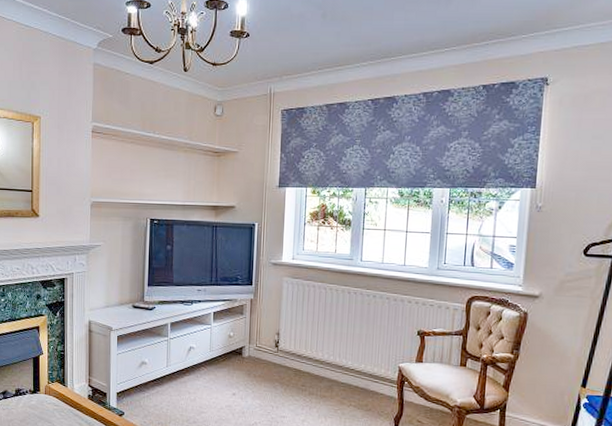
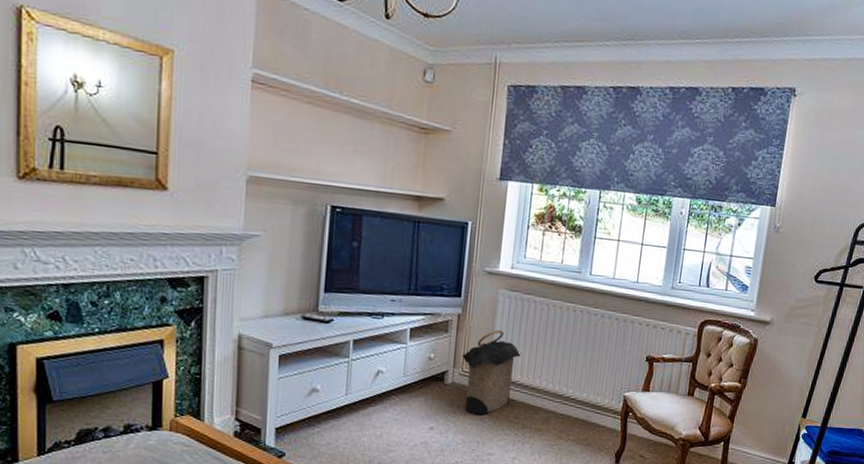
laundry hamper: none [255,311,305,383] -> present [461,330,521,415]

